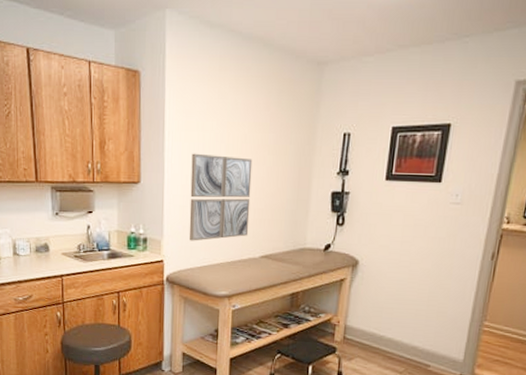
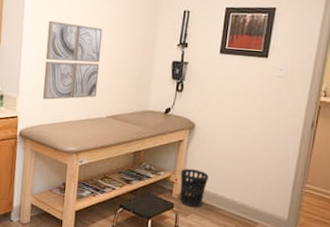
wastebasket: none [343,309,375,352] -> present [180,168,209,208]

